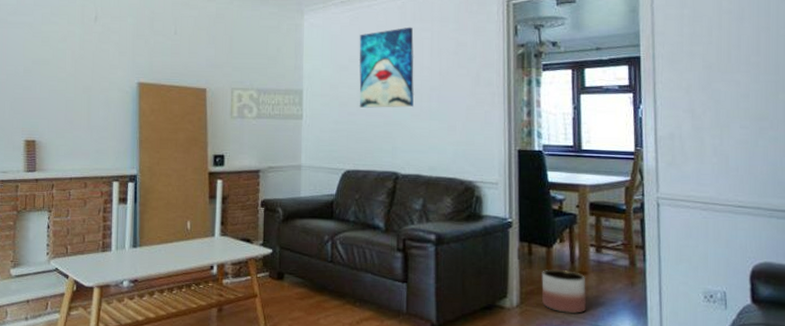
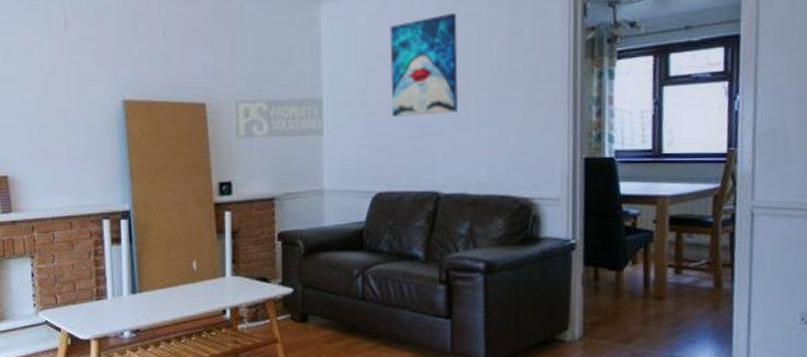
planter: present [541,270,587,314] -> none [608,296,662,345]

